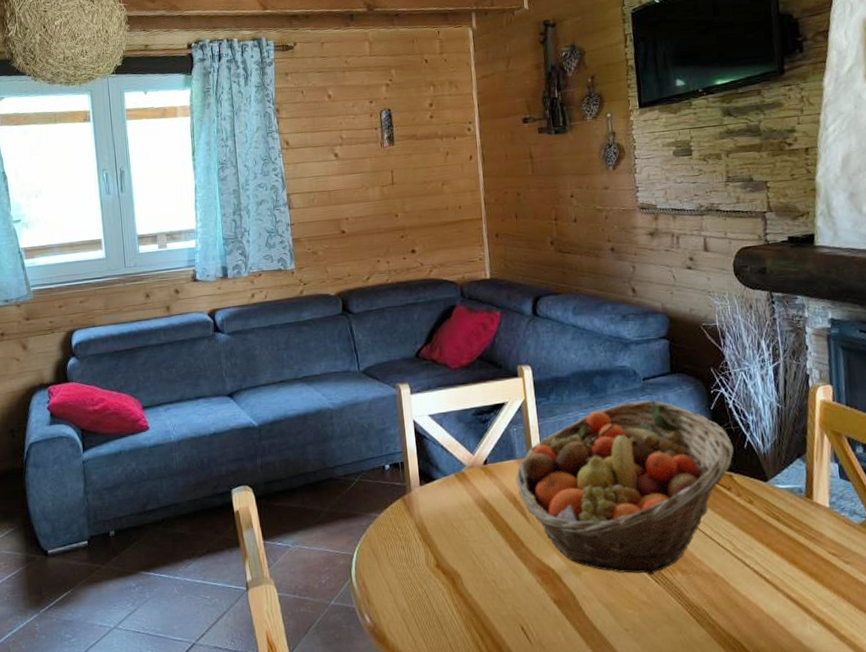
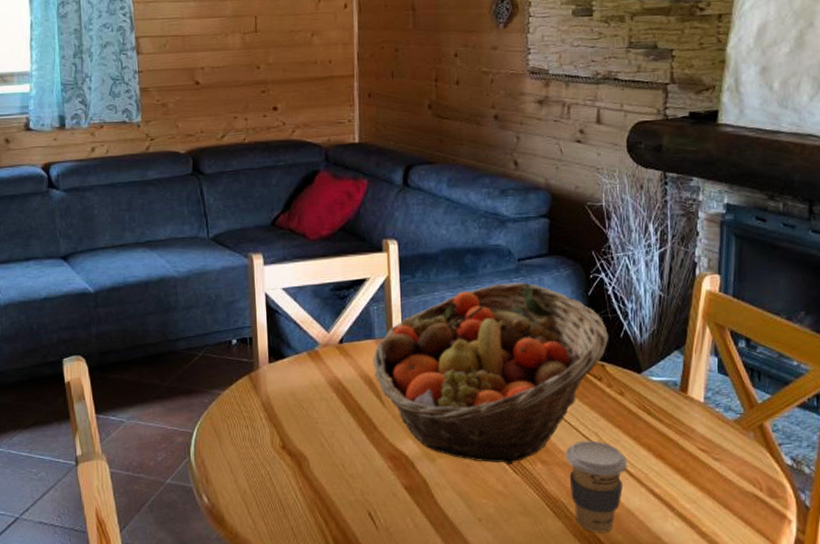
coffee cup: none [703,548,763,639] -> present [566,440,627,533]

